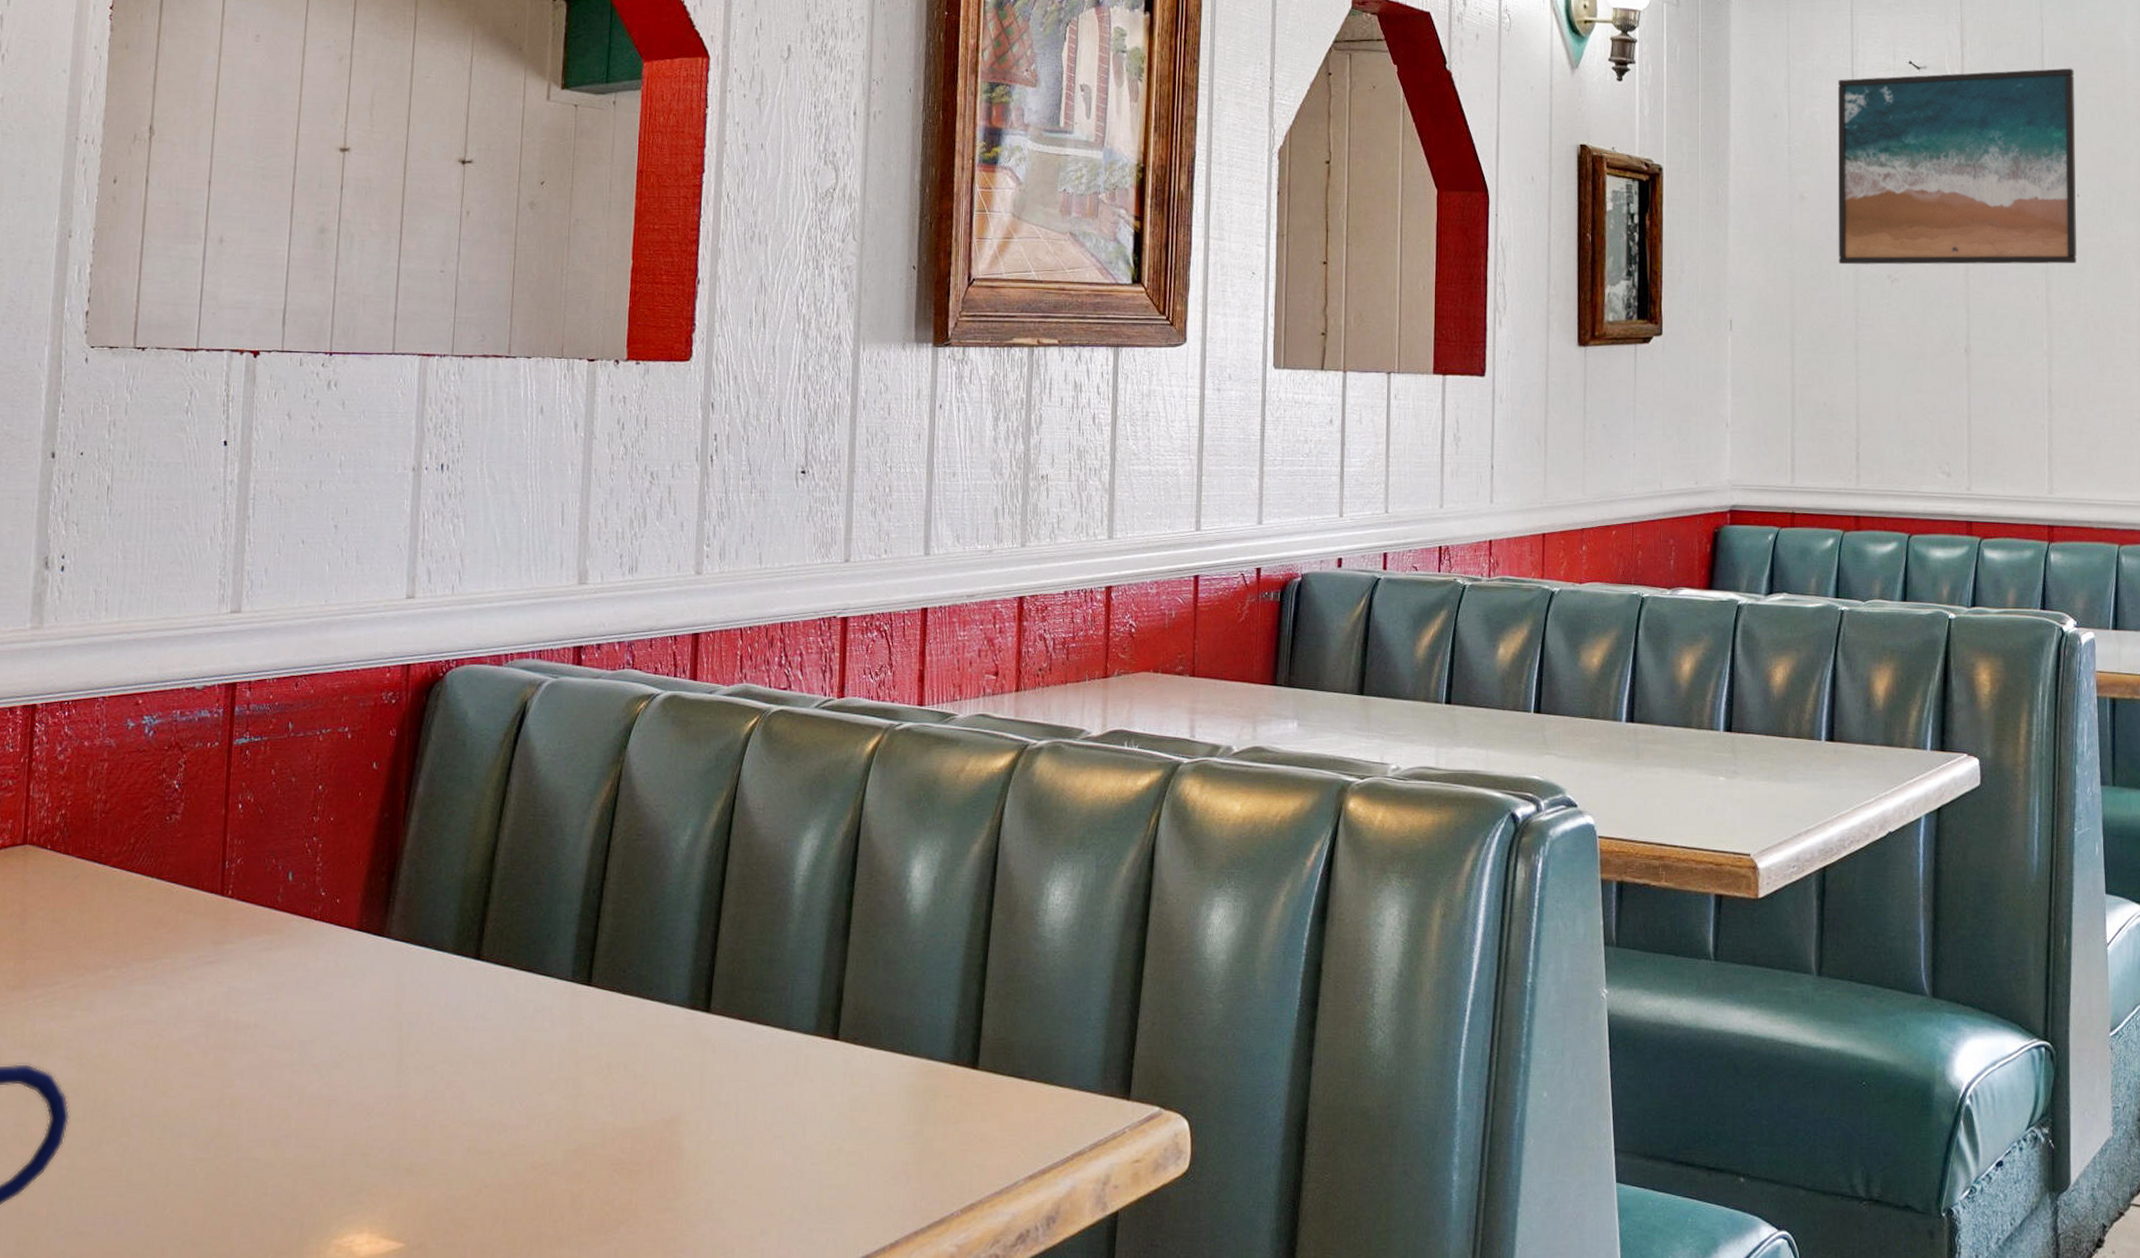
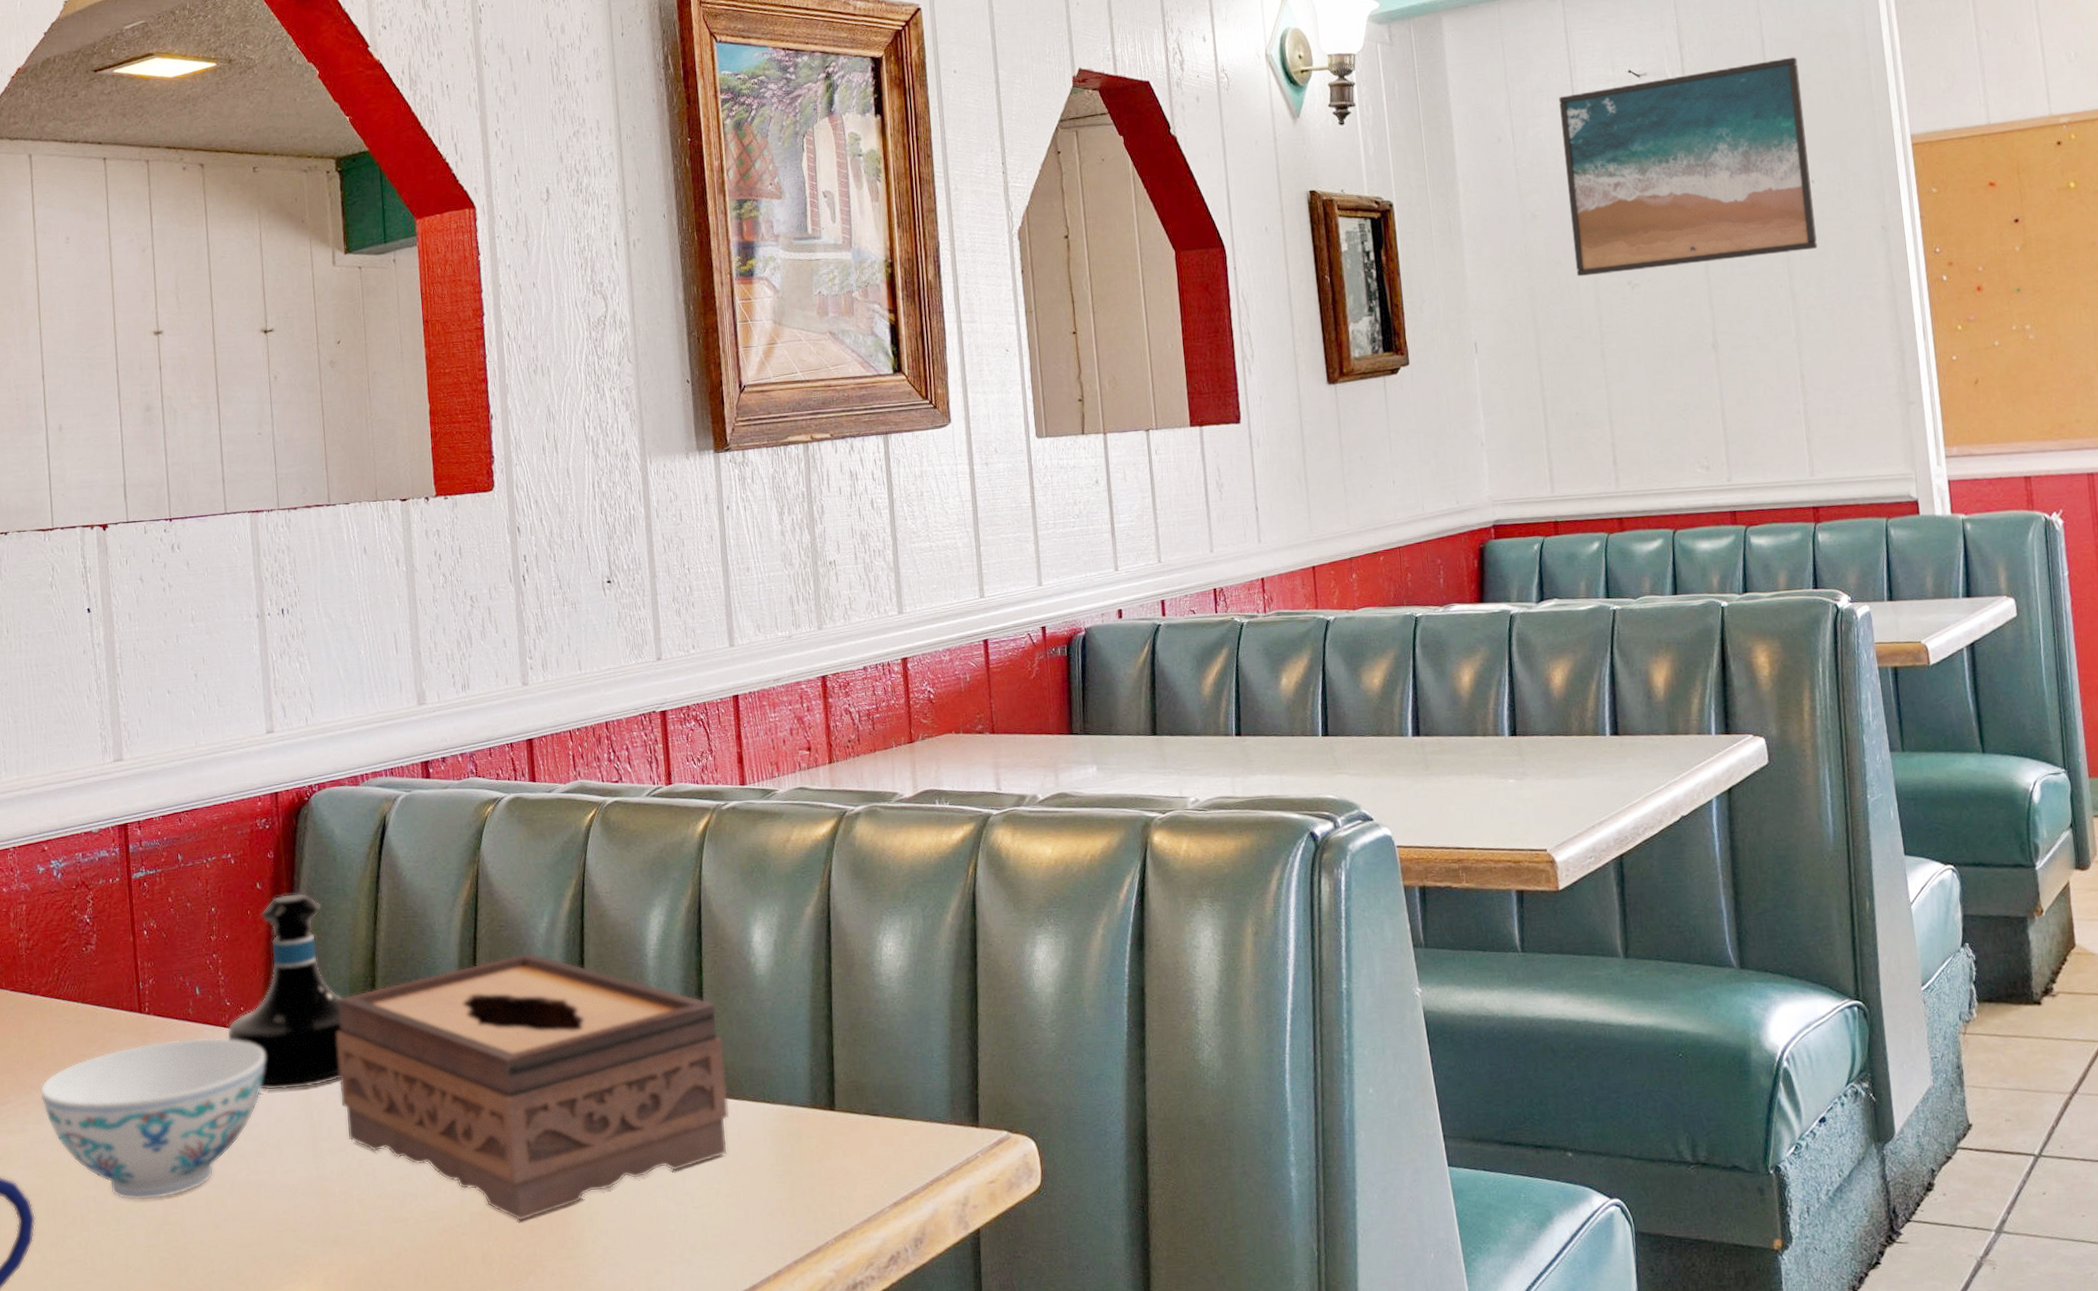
bowl: none [94,929,357,1107] -> present [39,1037,265,1201]
tequila bottle: none [316,777,452,996] -> present [227,892,342,1091]
tissue box: none [435,866,866,1163] -> present [336,952,729,1221]

